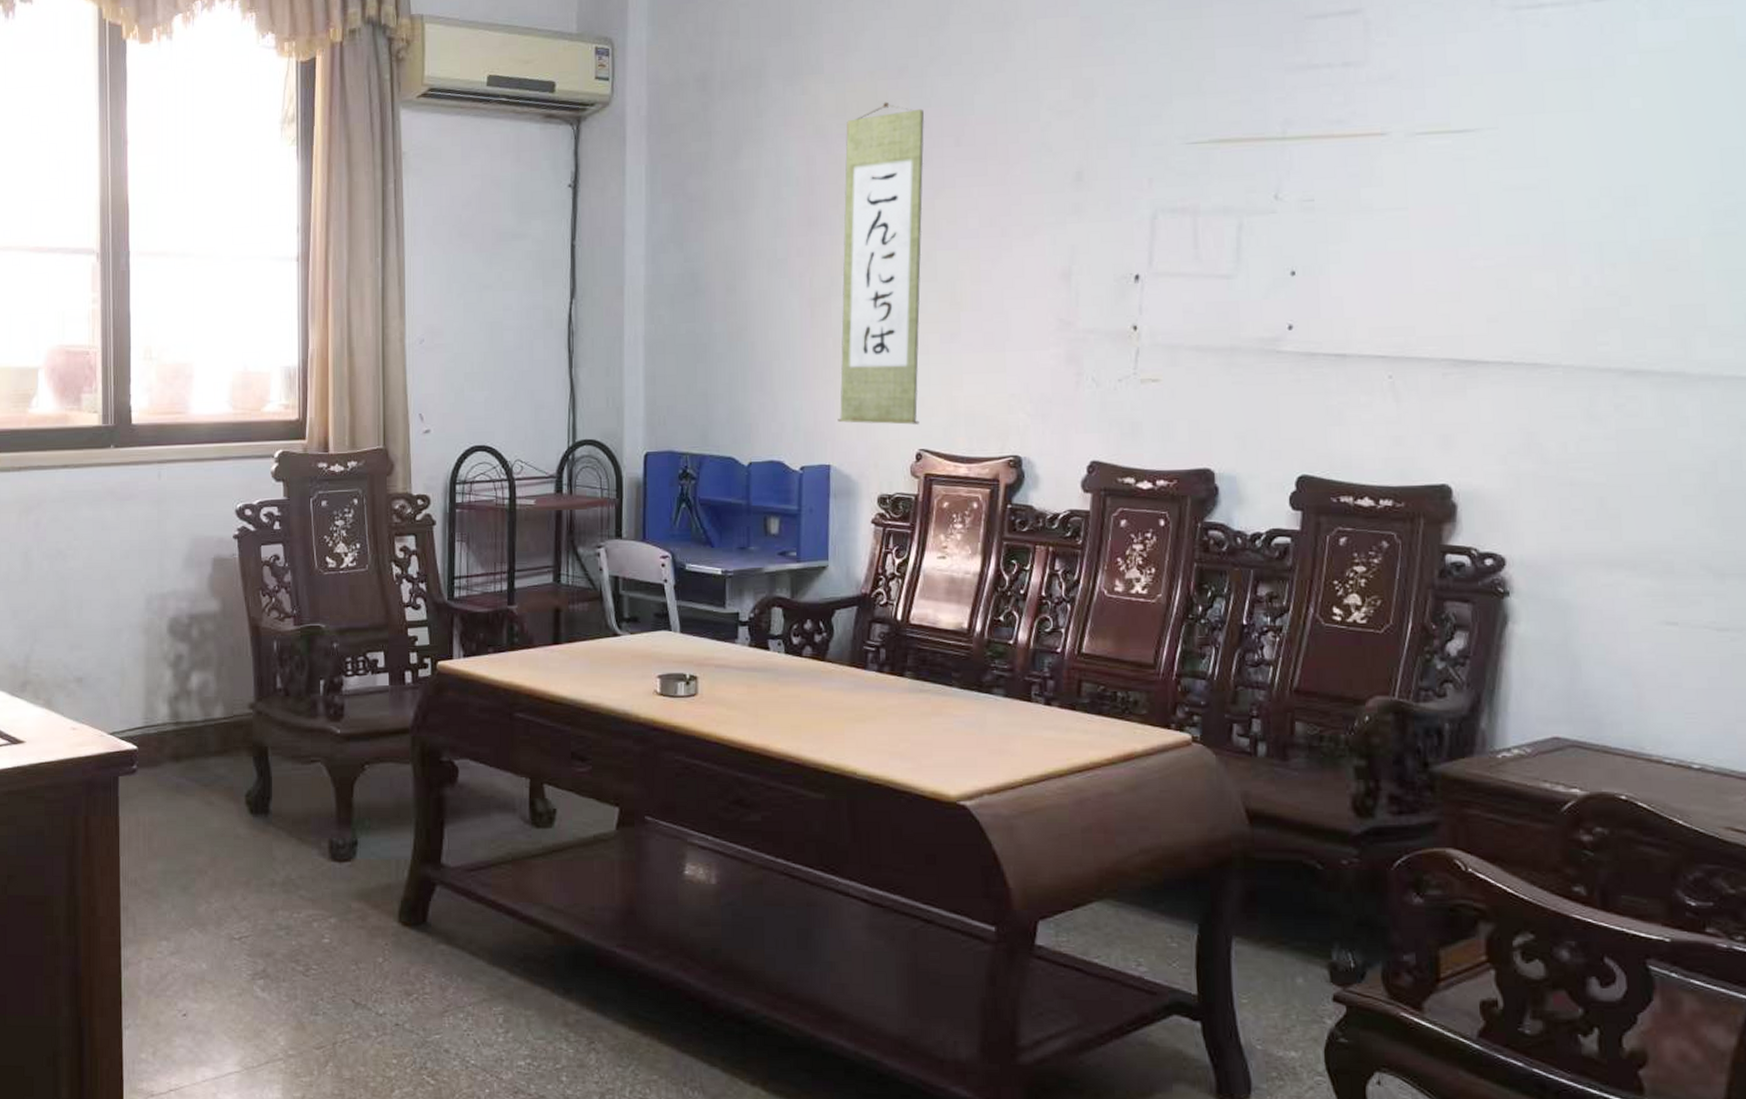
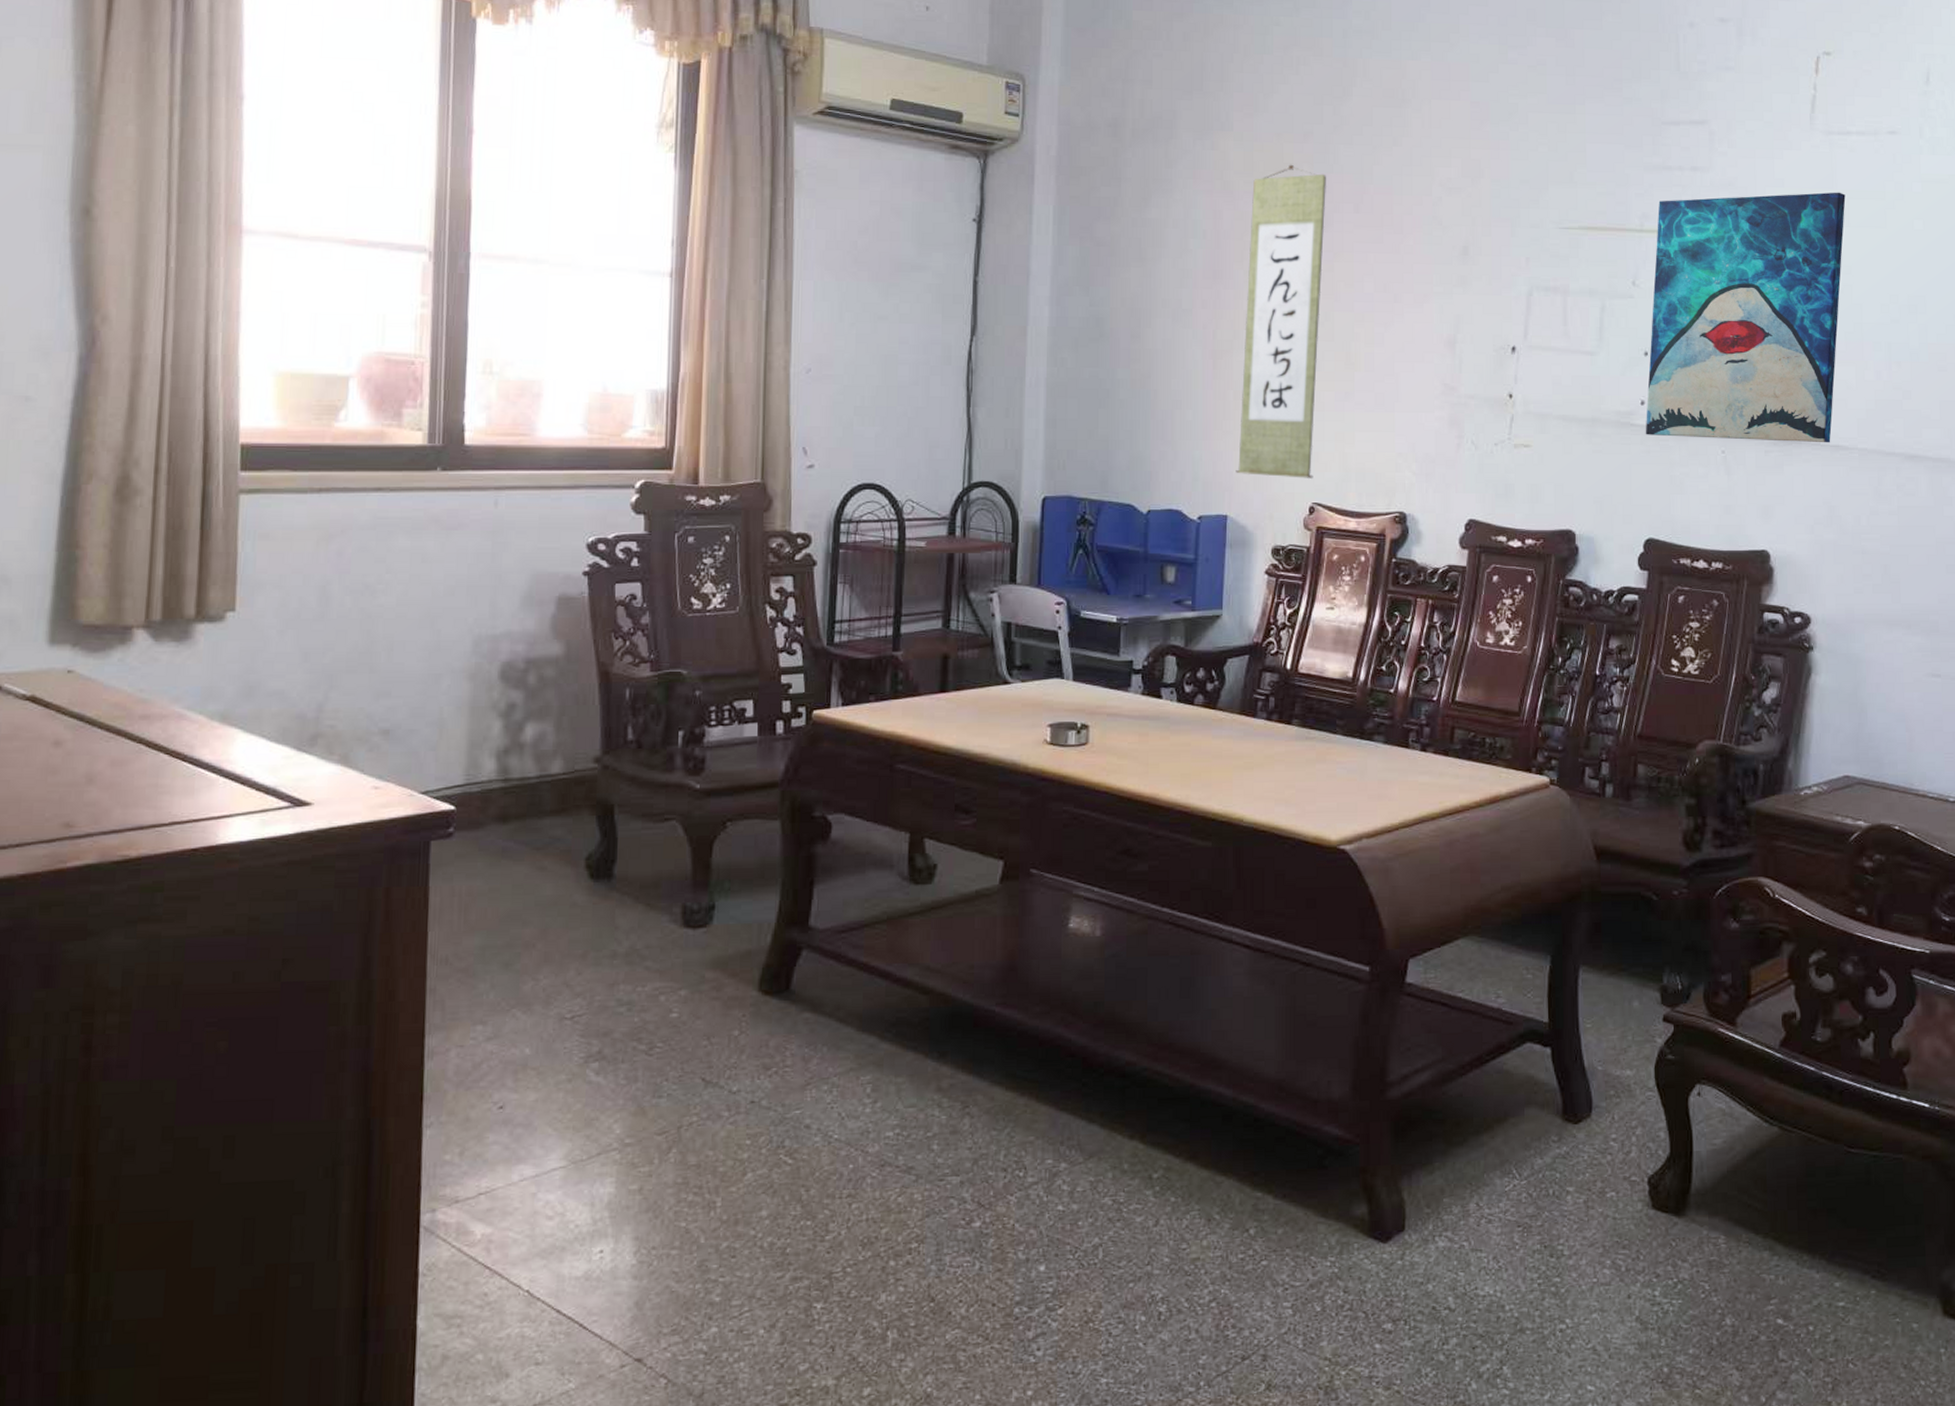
wall art: none [1294,74,1539,363] -> present [1645,192,1846,443]

